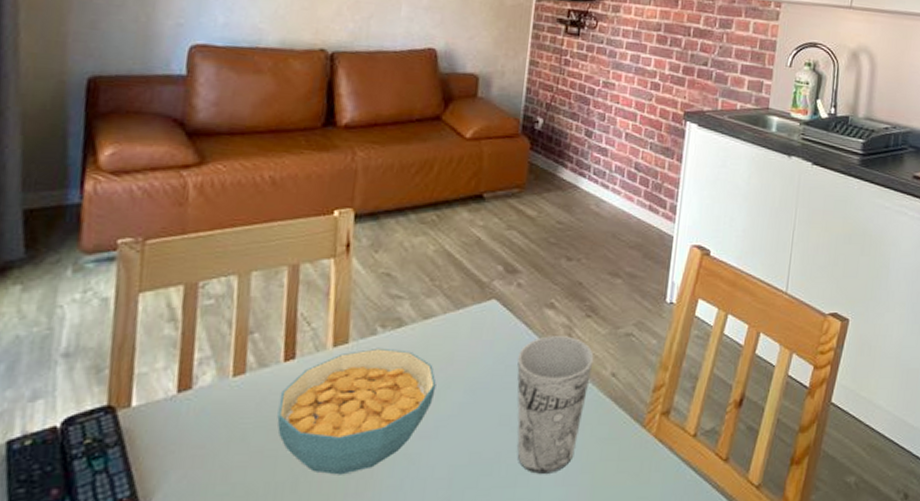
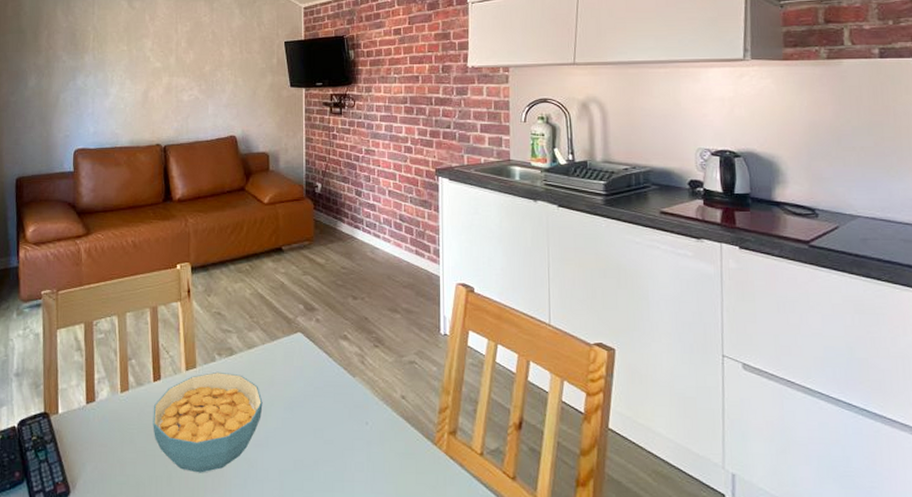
cup: present [517,336,594,474] -> none [324,363,385,482]

